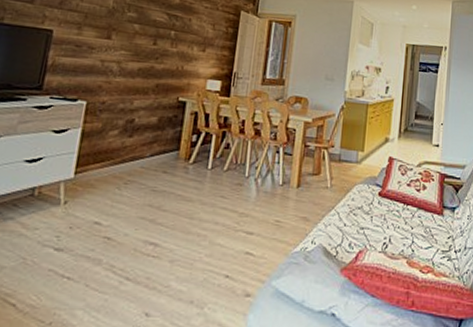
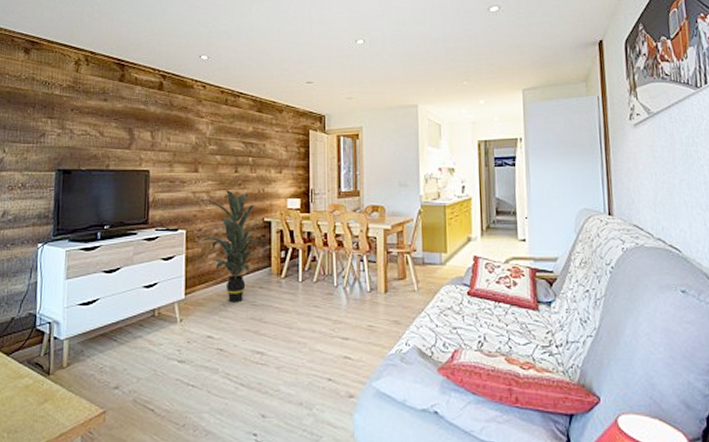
indoor plant: none [101,62,180,187] -> present [200,190,268,303]

